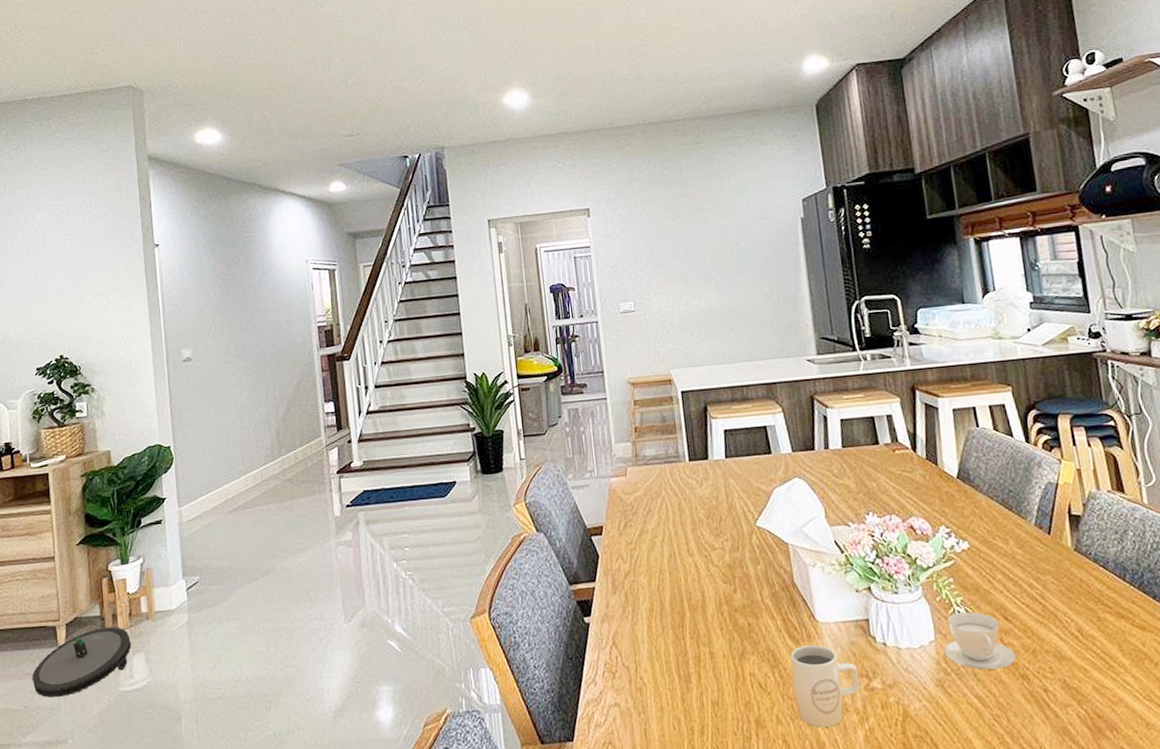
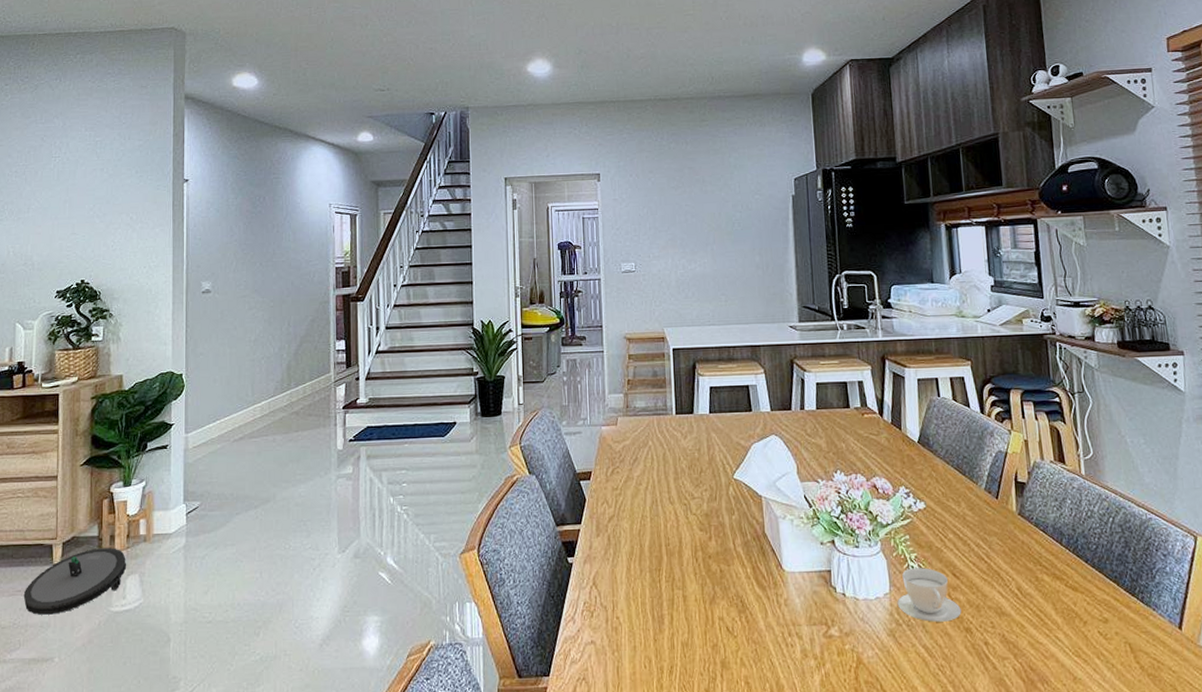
mug: present [790,644,861,728] -> none [756,592,820,671]

